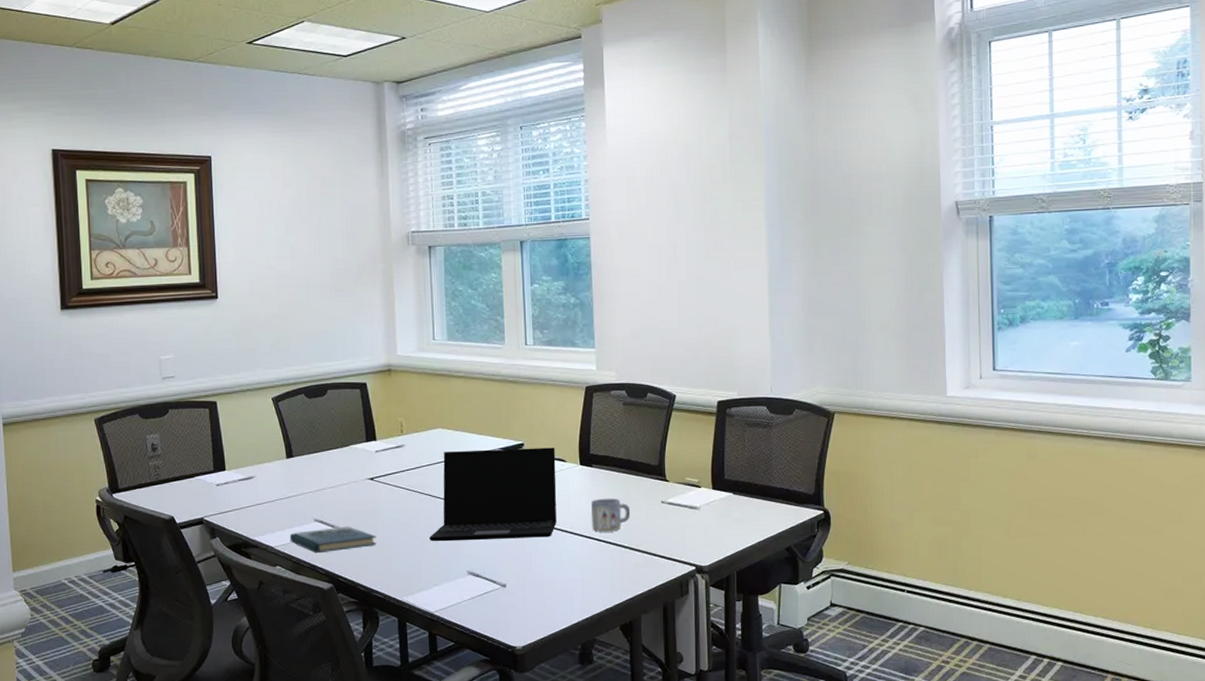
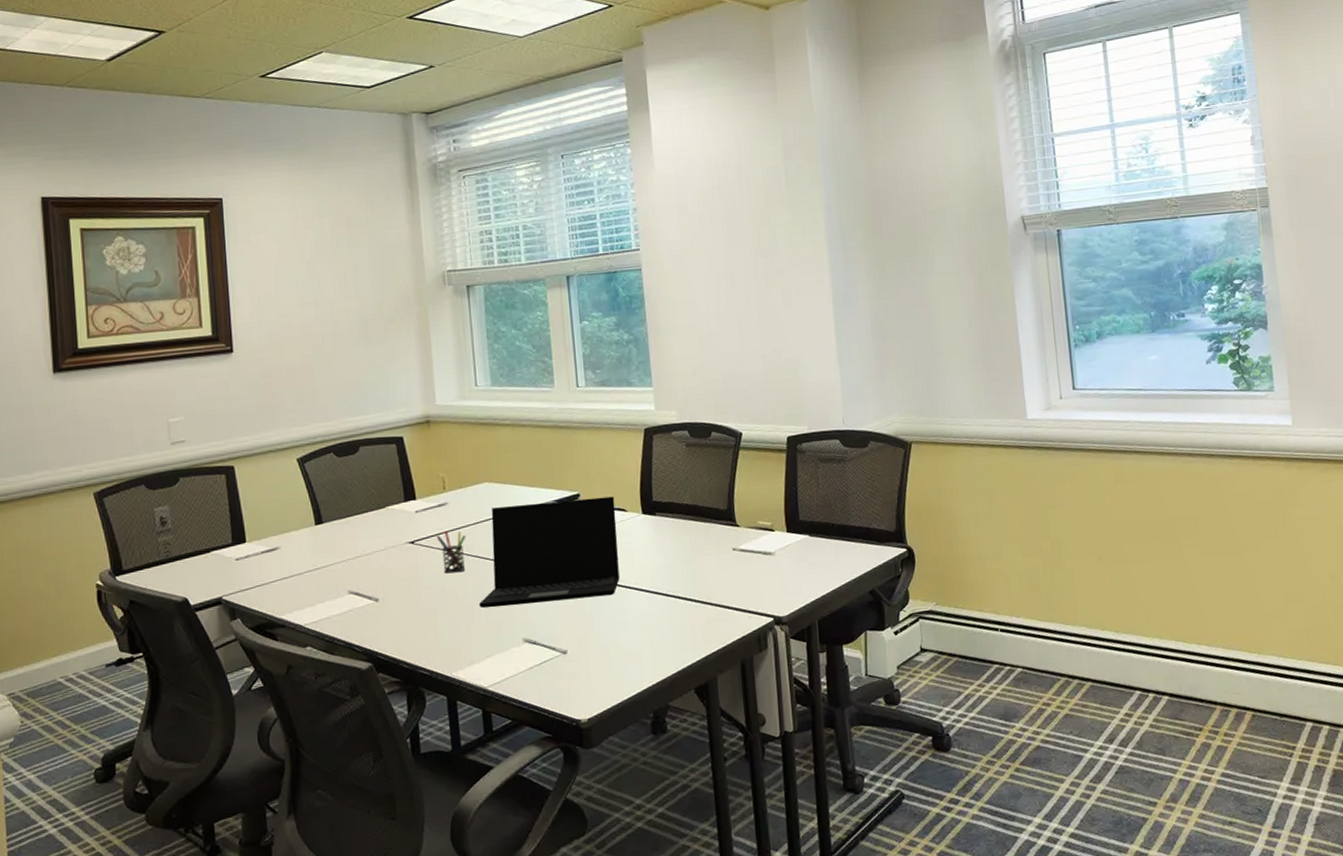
book: present [289,526,377,554] -> none [321,596,420,630]
pen holder: none [393,470,420,509] -> present [436,530,466,574]
mug: present [591,498,631,532] -> none [657,548,700,586]

